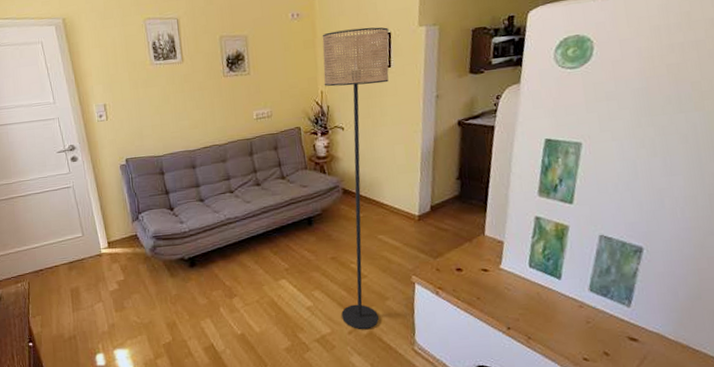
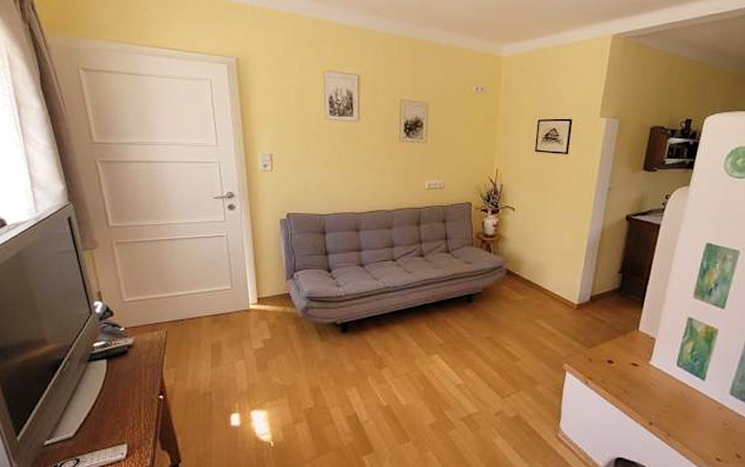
floor lamp: present [322,27,389,330] -> none [490,111,570,413]

